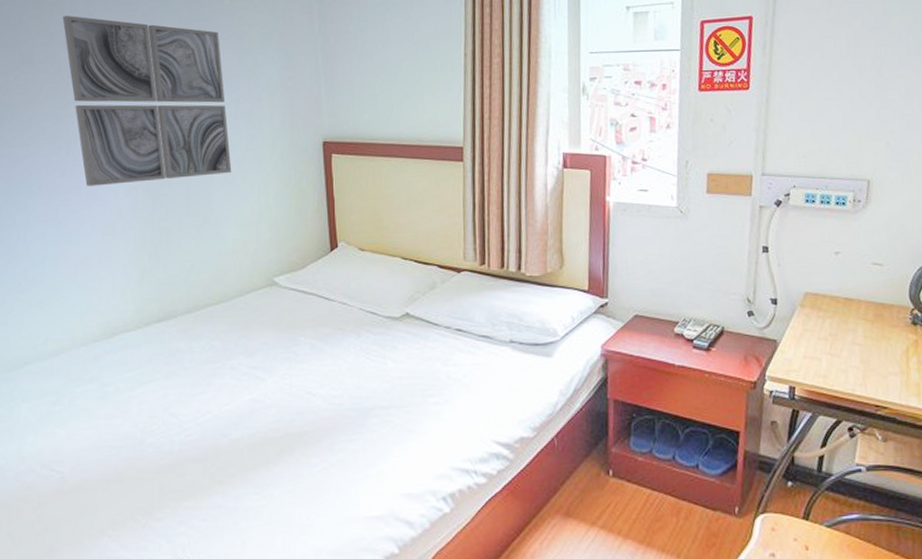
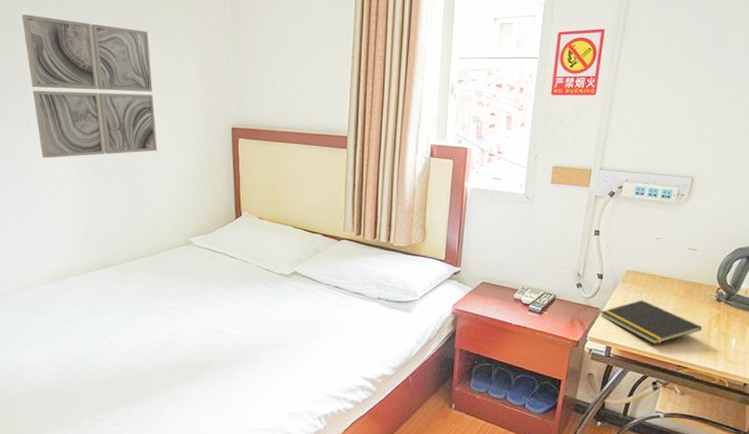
notepad: none [777,327,899,381] -> present [599,300,702,344]

